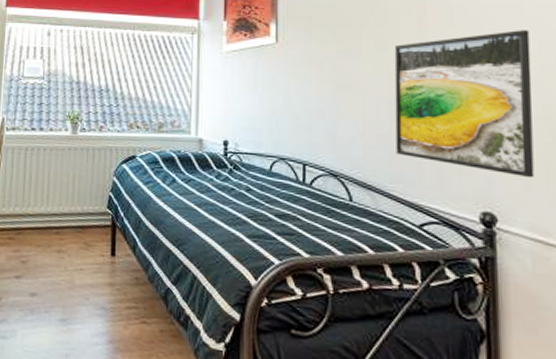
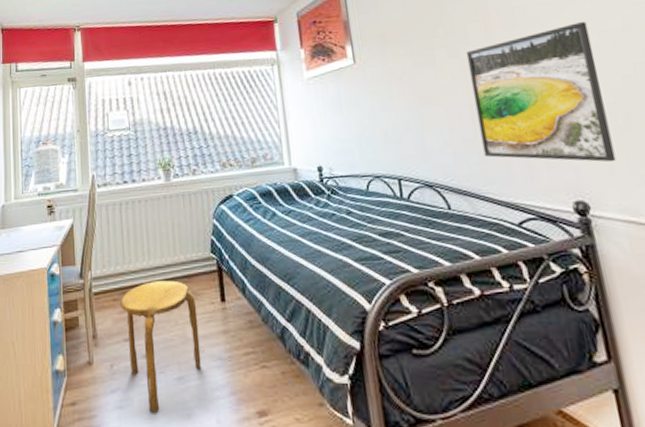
stool: none [15,226,87,349] -> present [120,280,202,414]

